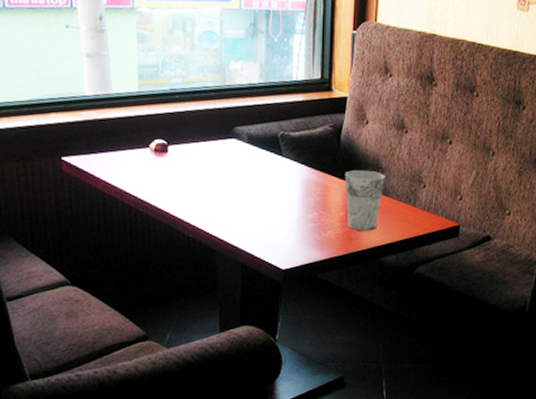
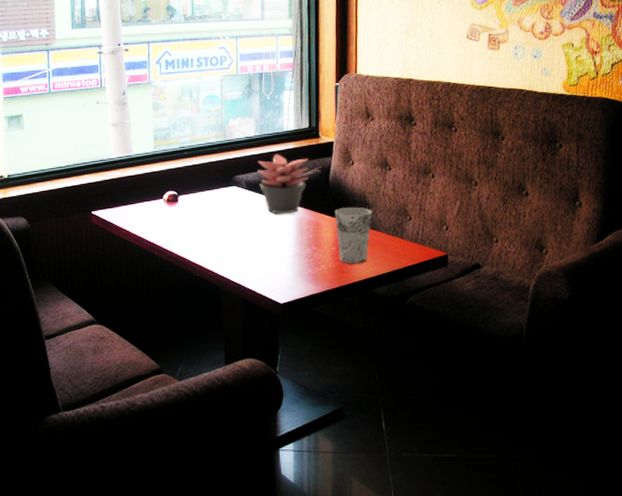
succulent plant: none [261,106,319,174] -> present [258,154,309,214]

